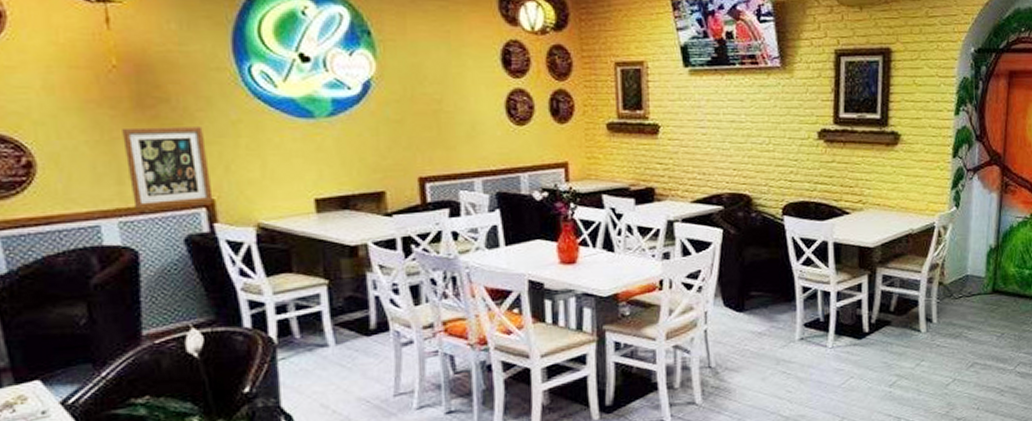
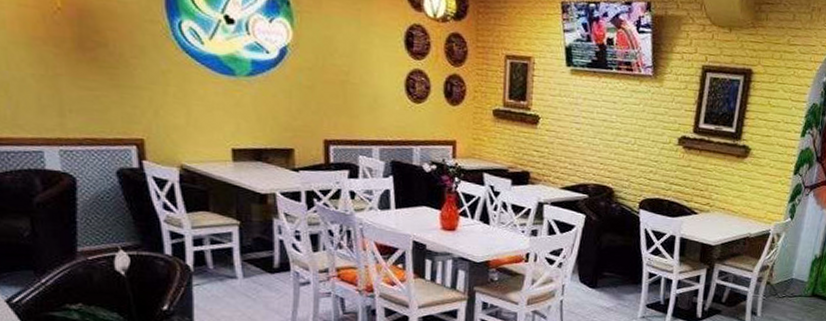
wall art: present [122,127,214,209] -> none [65,66,143,142]

